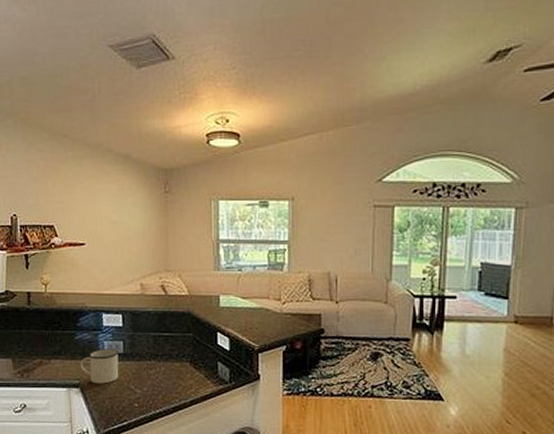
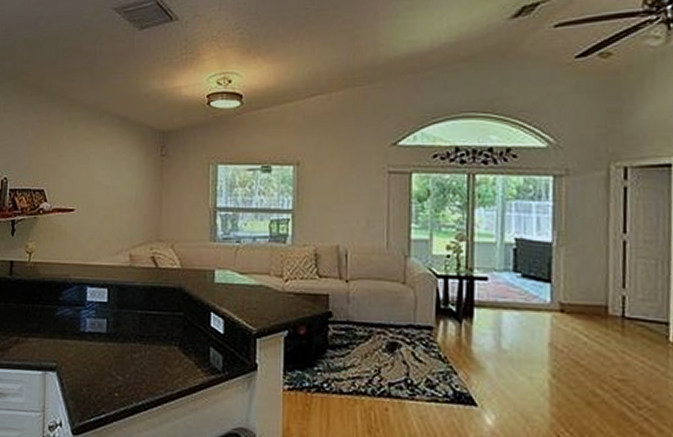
mug: present [80,348,119,384] -> none [59,326,102,368]

